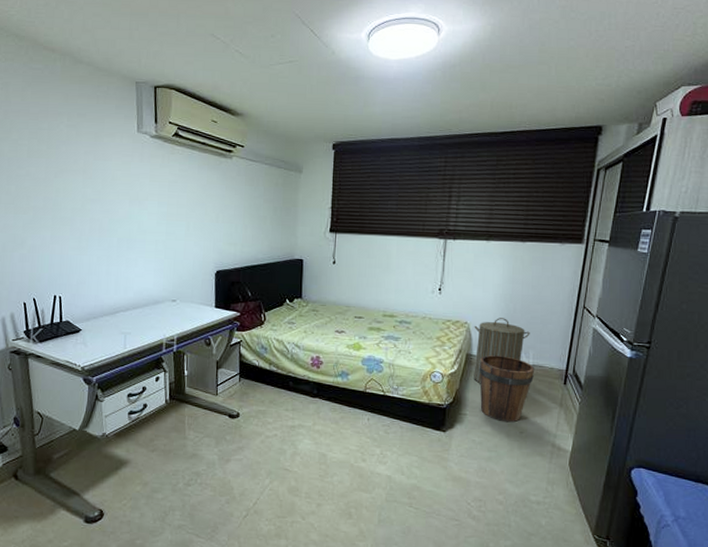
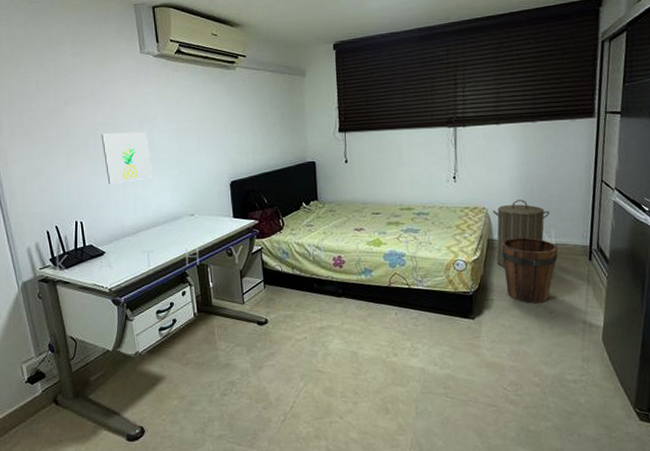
wall art: none [89,209,137,262] -> present [101,132,152,185]

